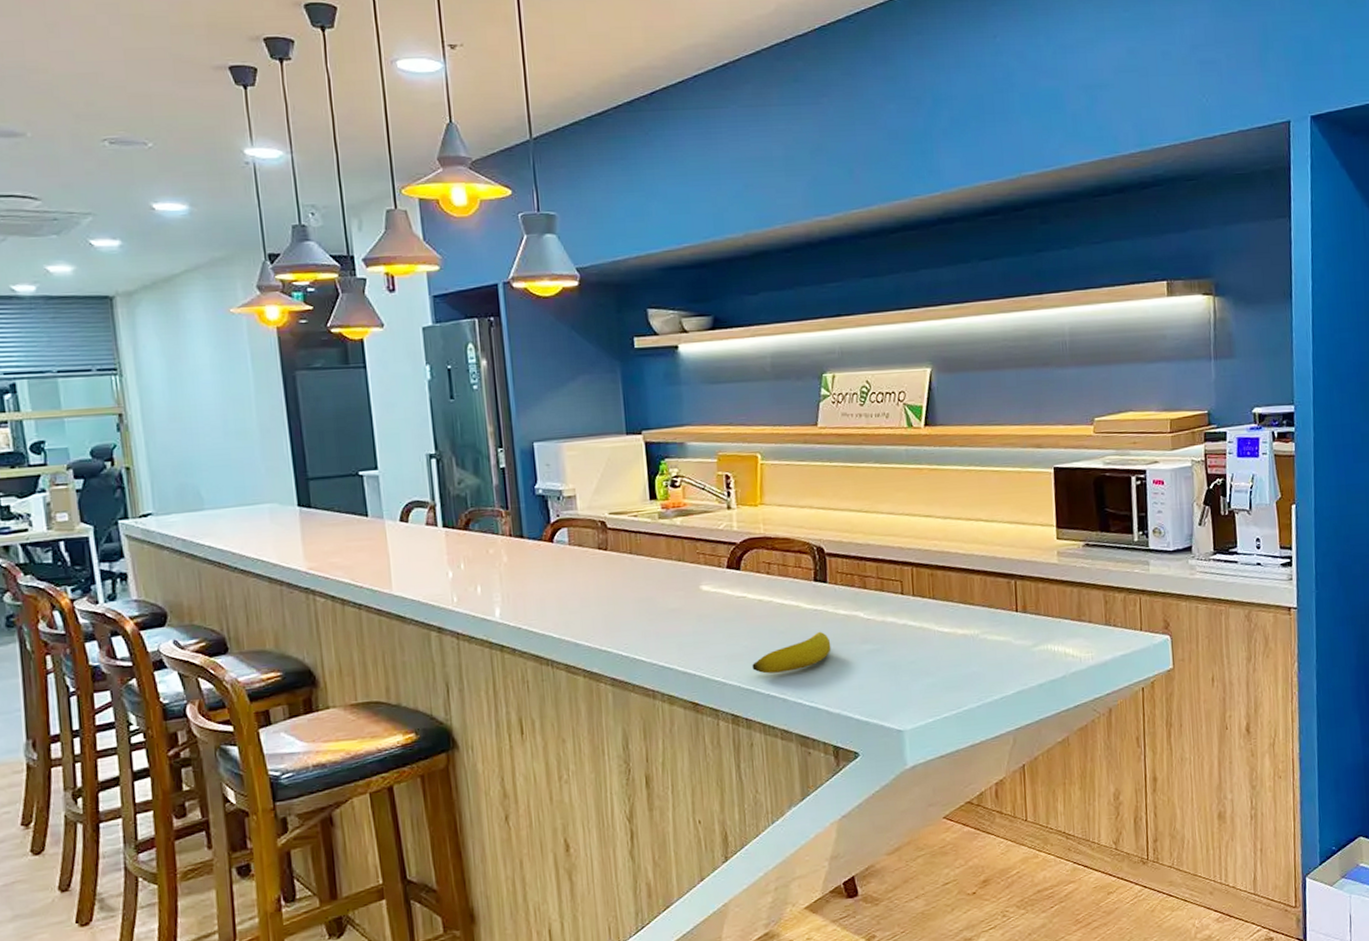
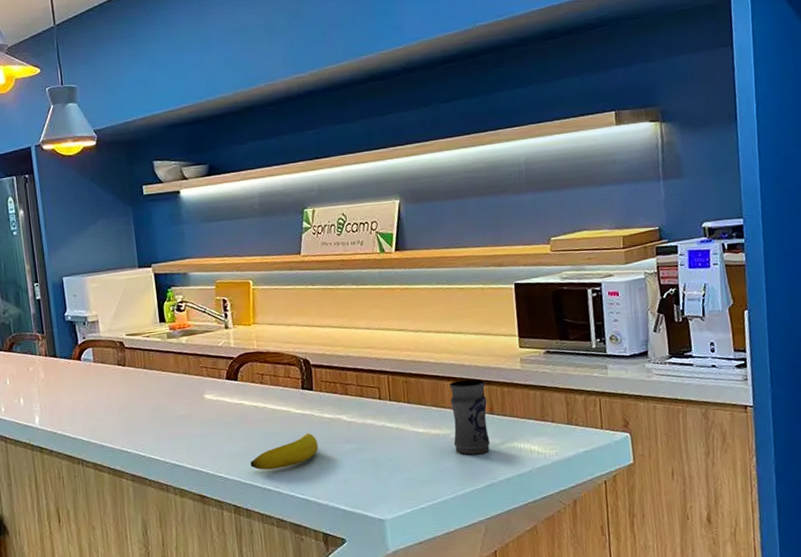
jar: none [979,573,1022,658] -> present [449,379,490,455]

